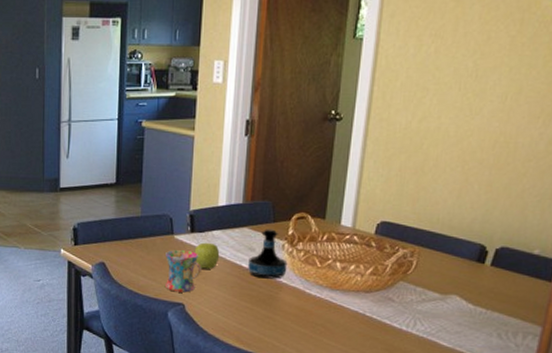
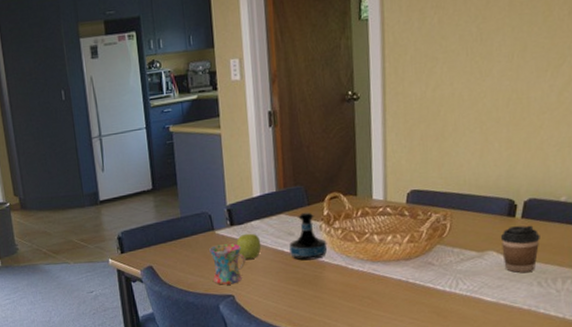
coffee cup: none [466,273,507,322] -> present [500,225,540,273]

